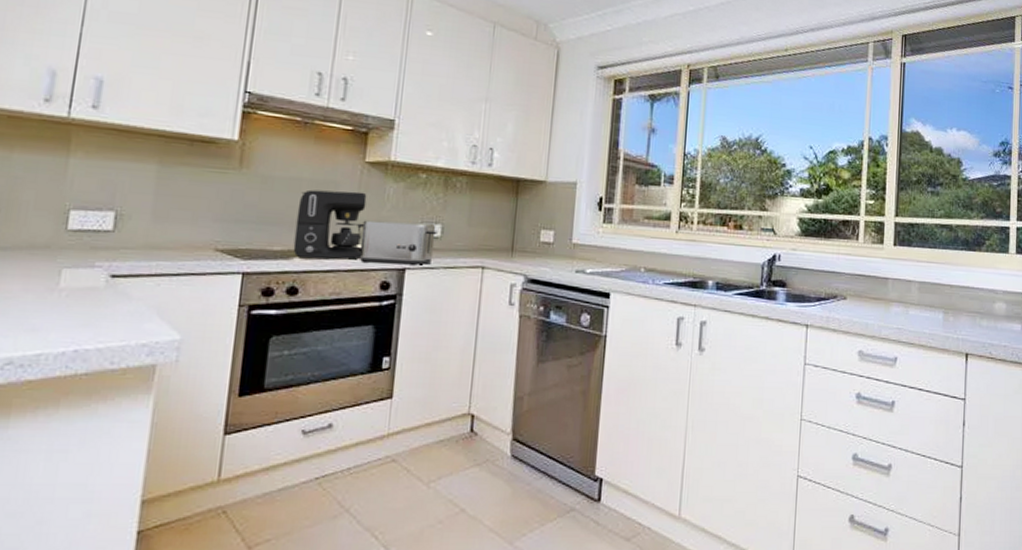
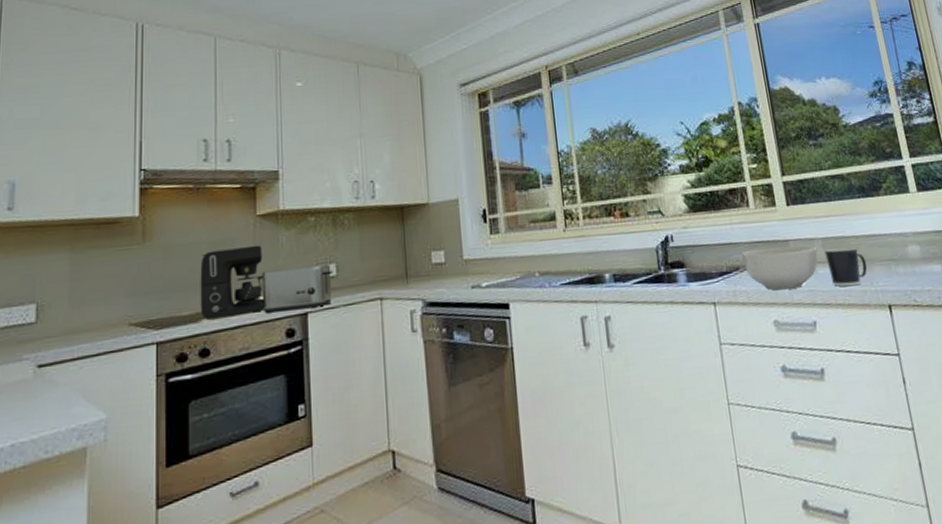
bowl: none [842,281,913,324] -> present [741,245,818,290]
mug: none [919,293,955,331] -> present [824,247,868,287]

